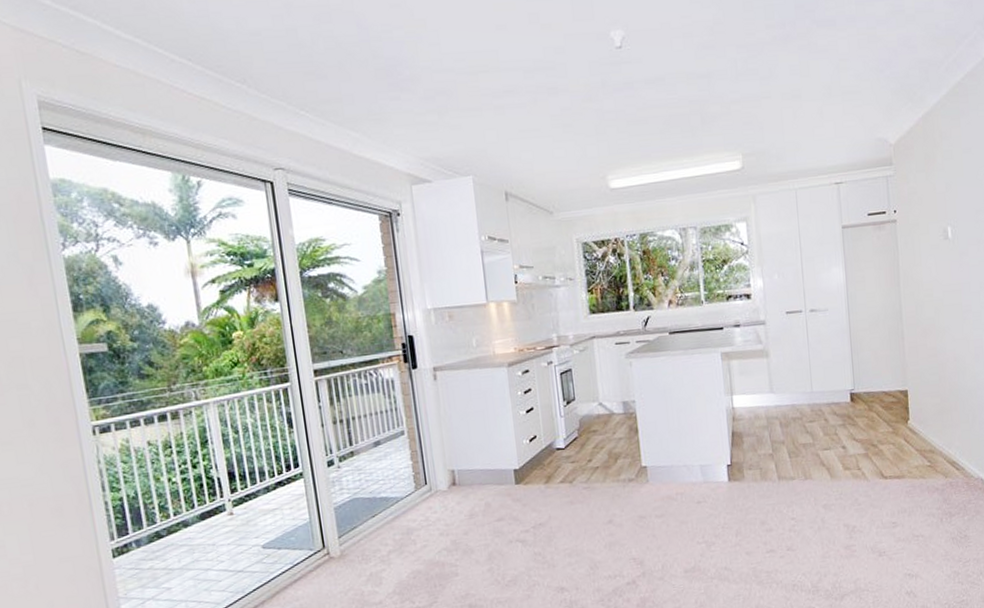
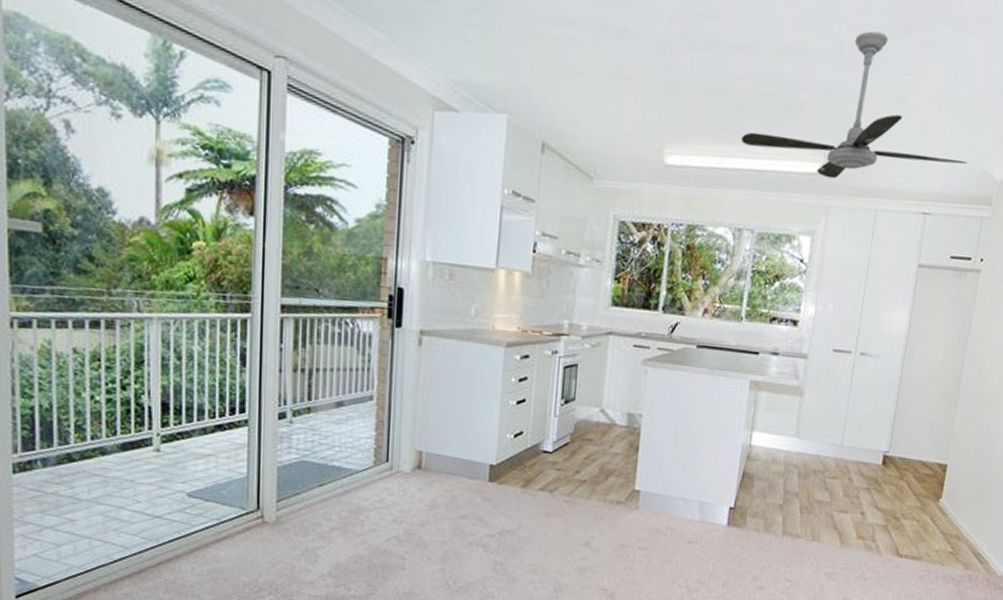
ceiling fan: none [669,45,863,172] -> present [741,31,967,179]

